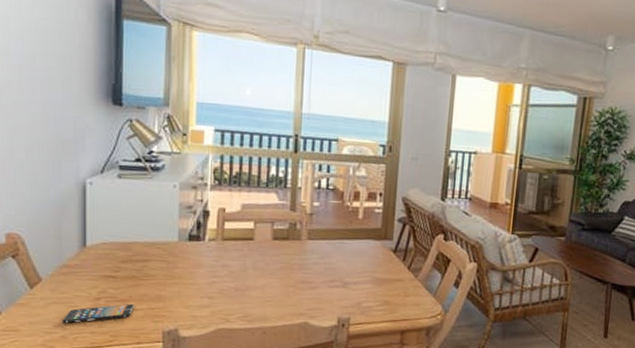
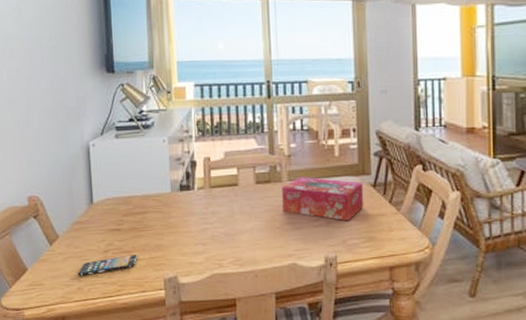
tissue box: none [299,237,384,283] -> present [282,177,364,220]

